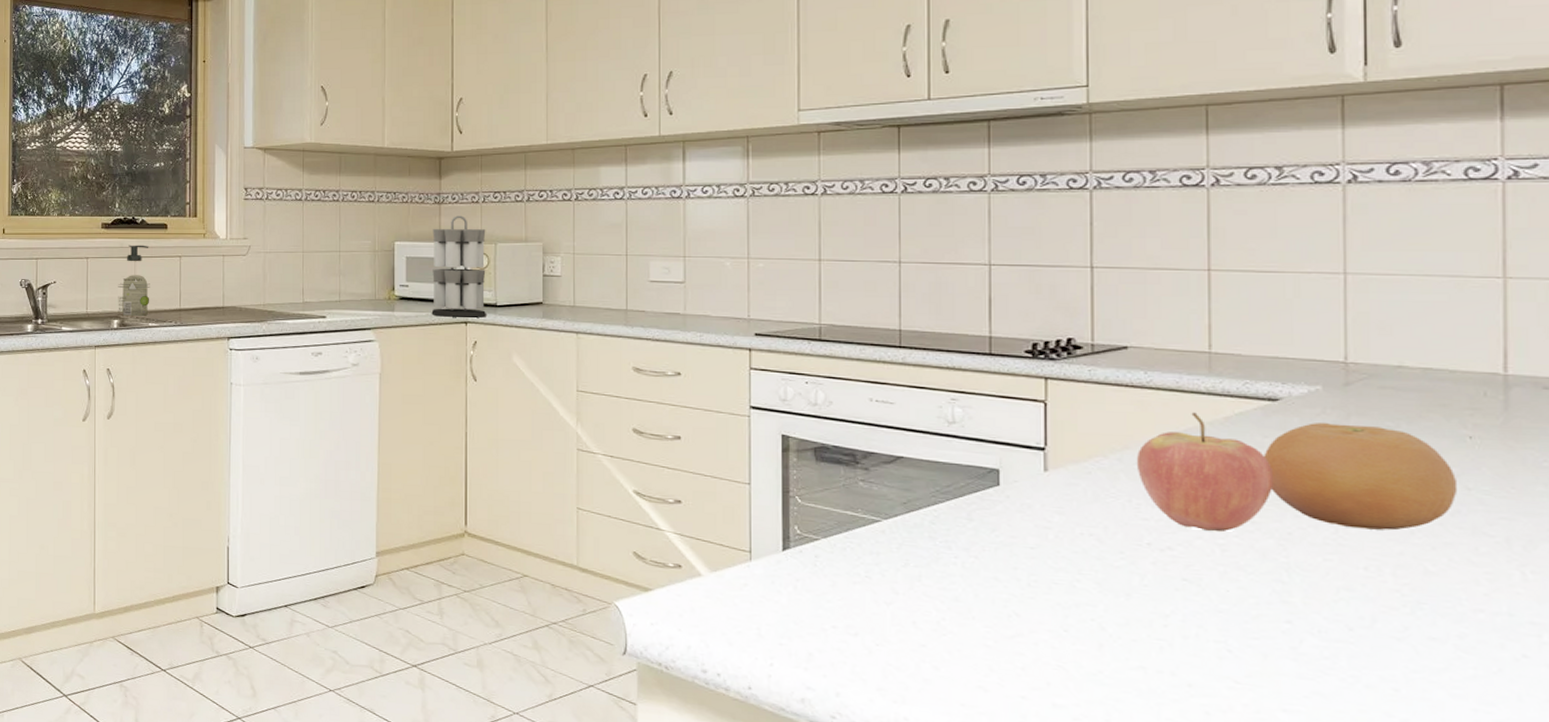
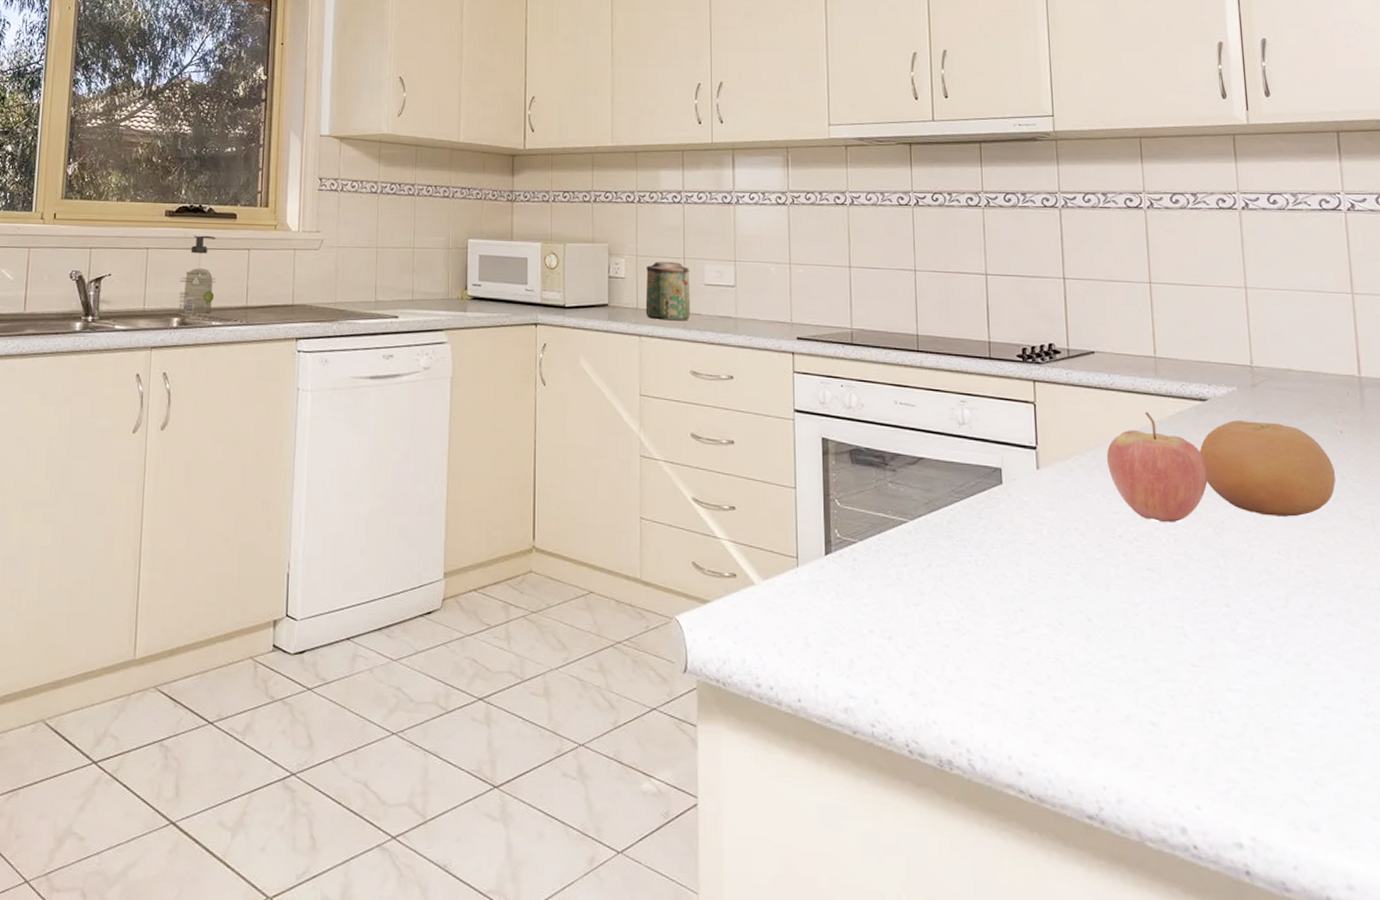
spice rack: present [431,215,486,318] -> none [502,214,556,319]
canister: none [583,259,633,318] -> present [645,262,691,321]

